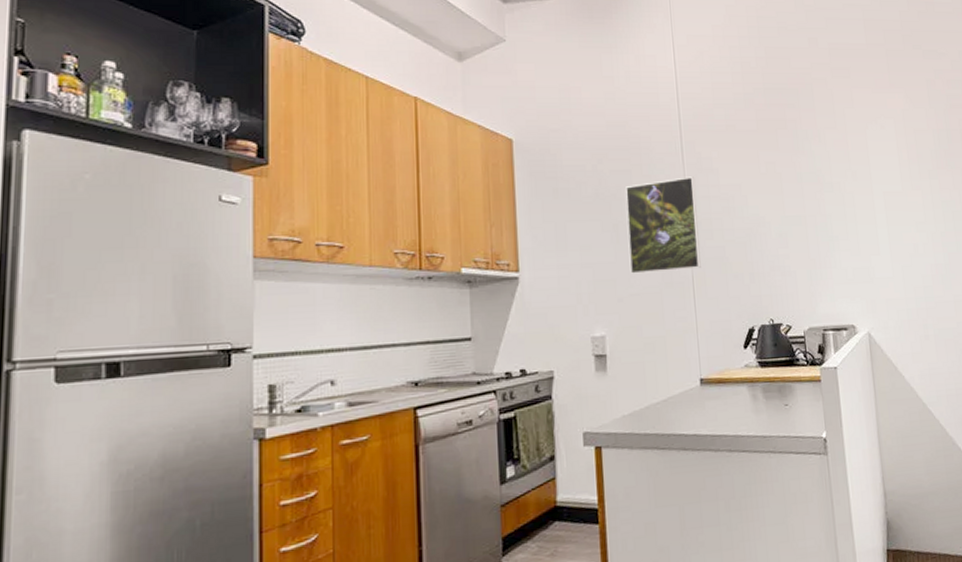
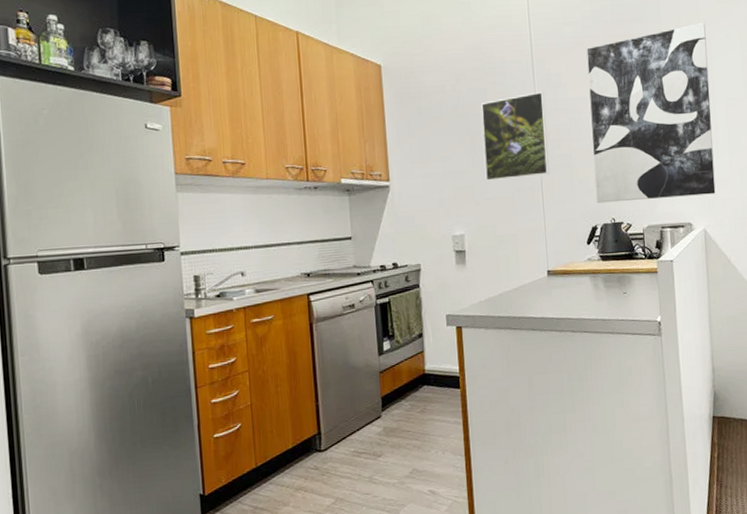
wall art: none [739,111,879,302] -> present [586,22,716,204]

